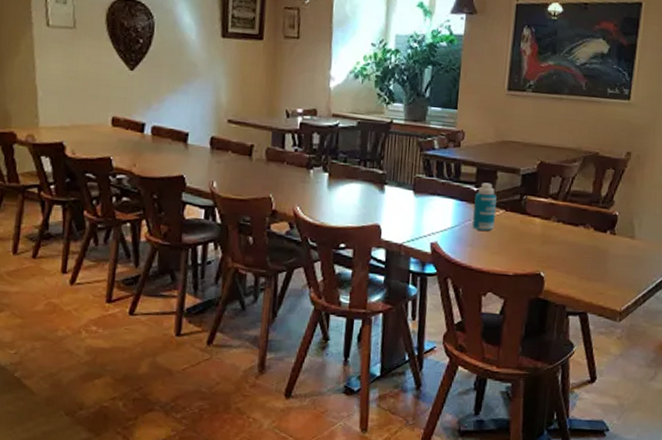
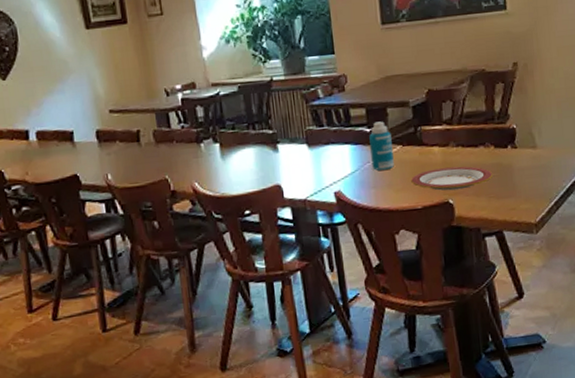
plate: none [507,239,588,265] -> present [411,166,493,191]

